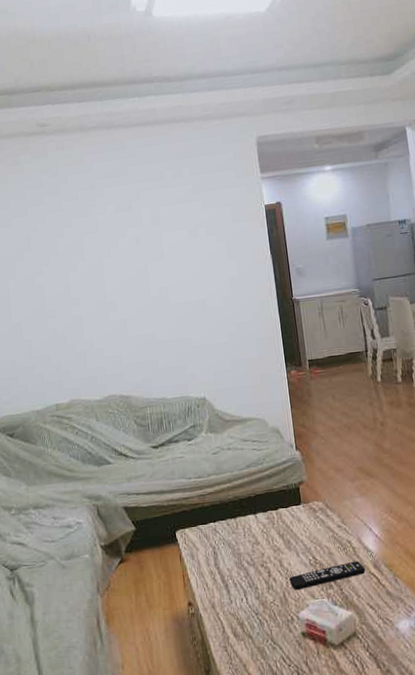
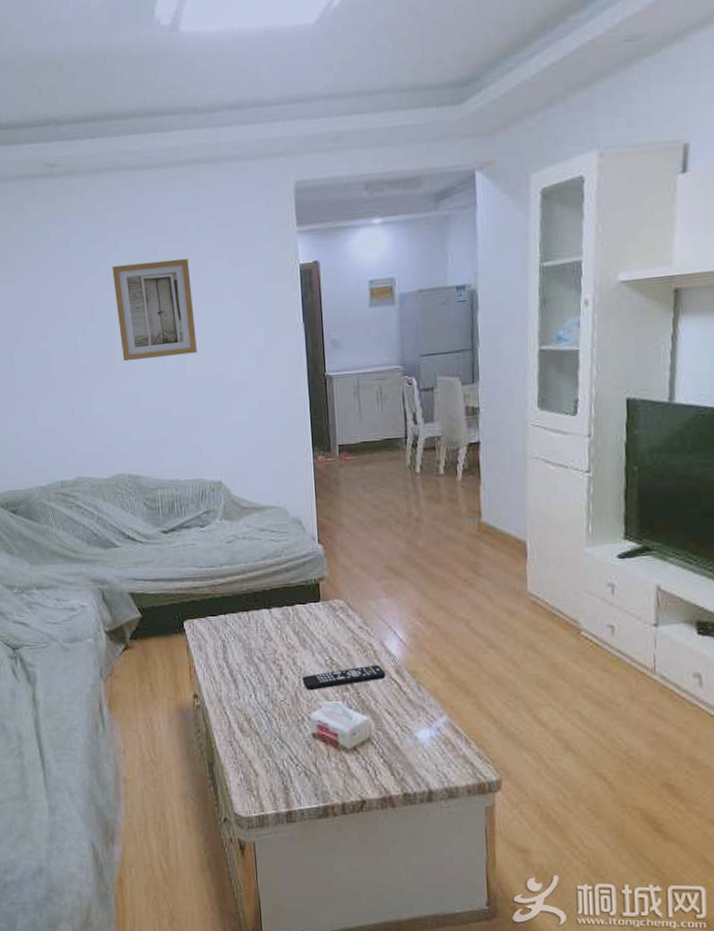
wall art: none [99,201,178,293] -> present [112,258,197,362]

